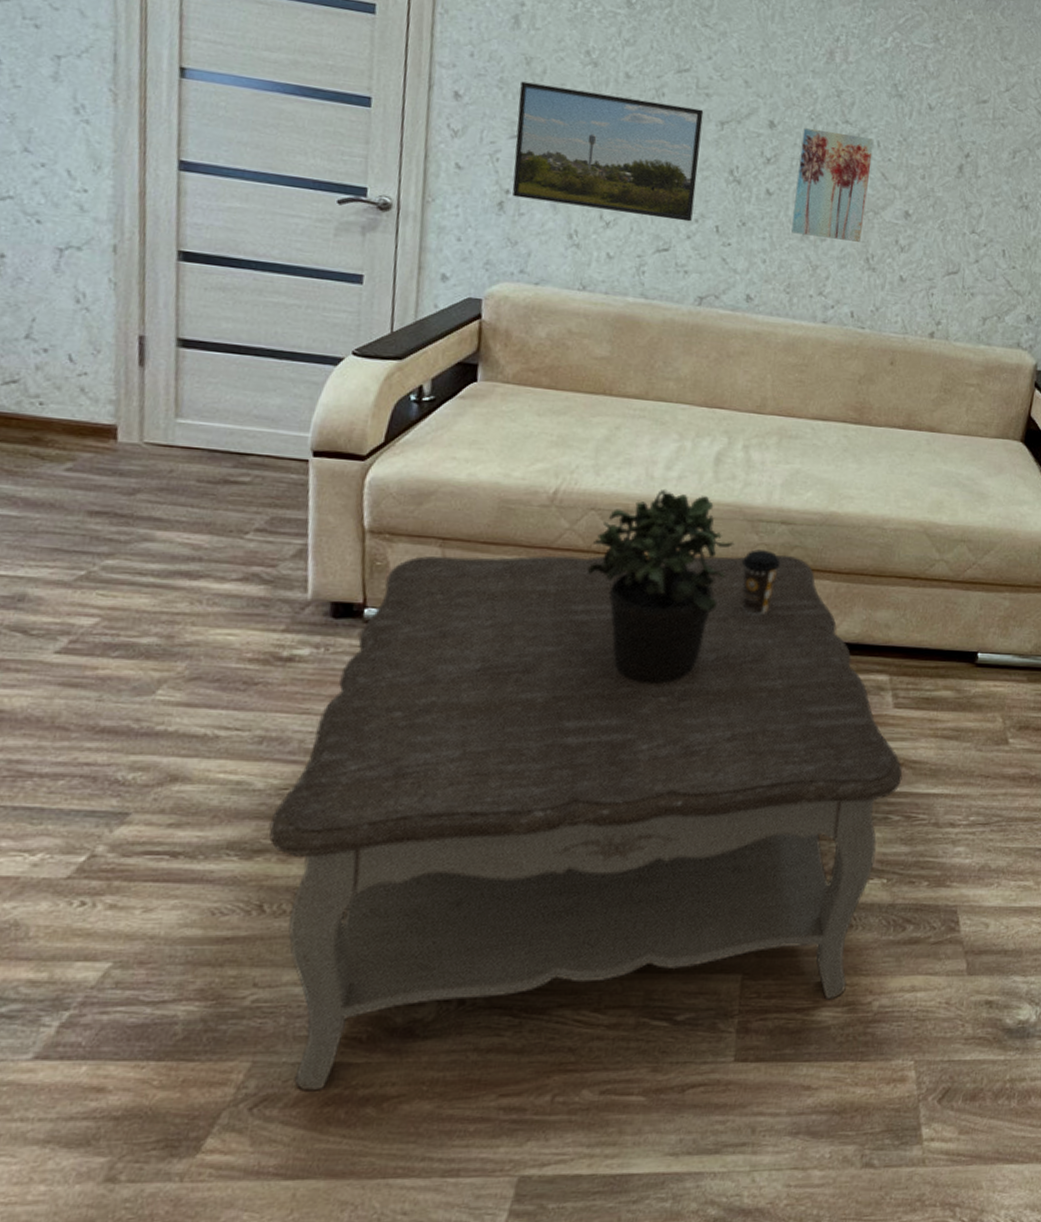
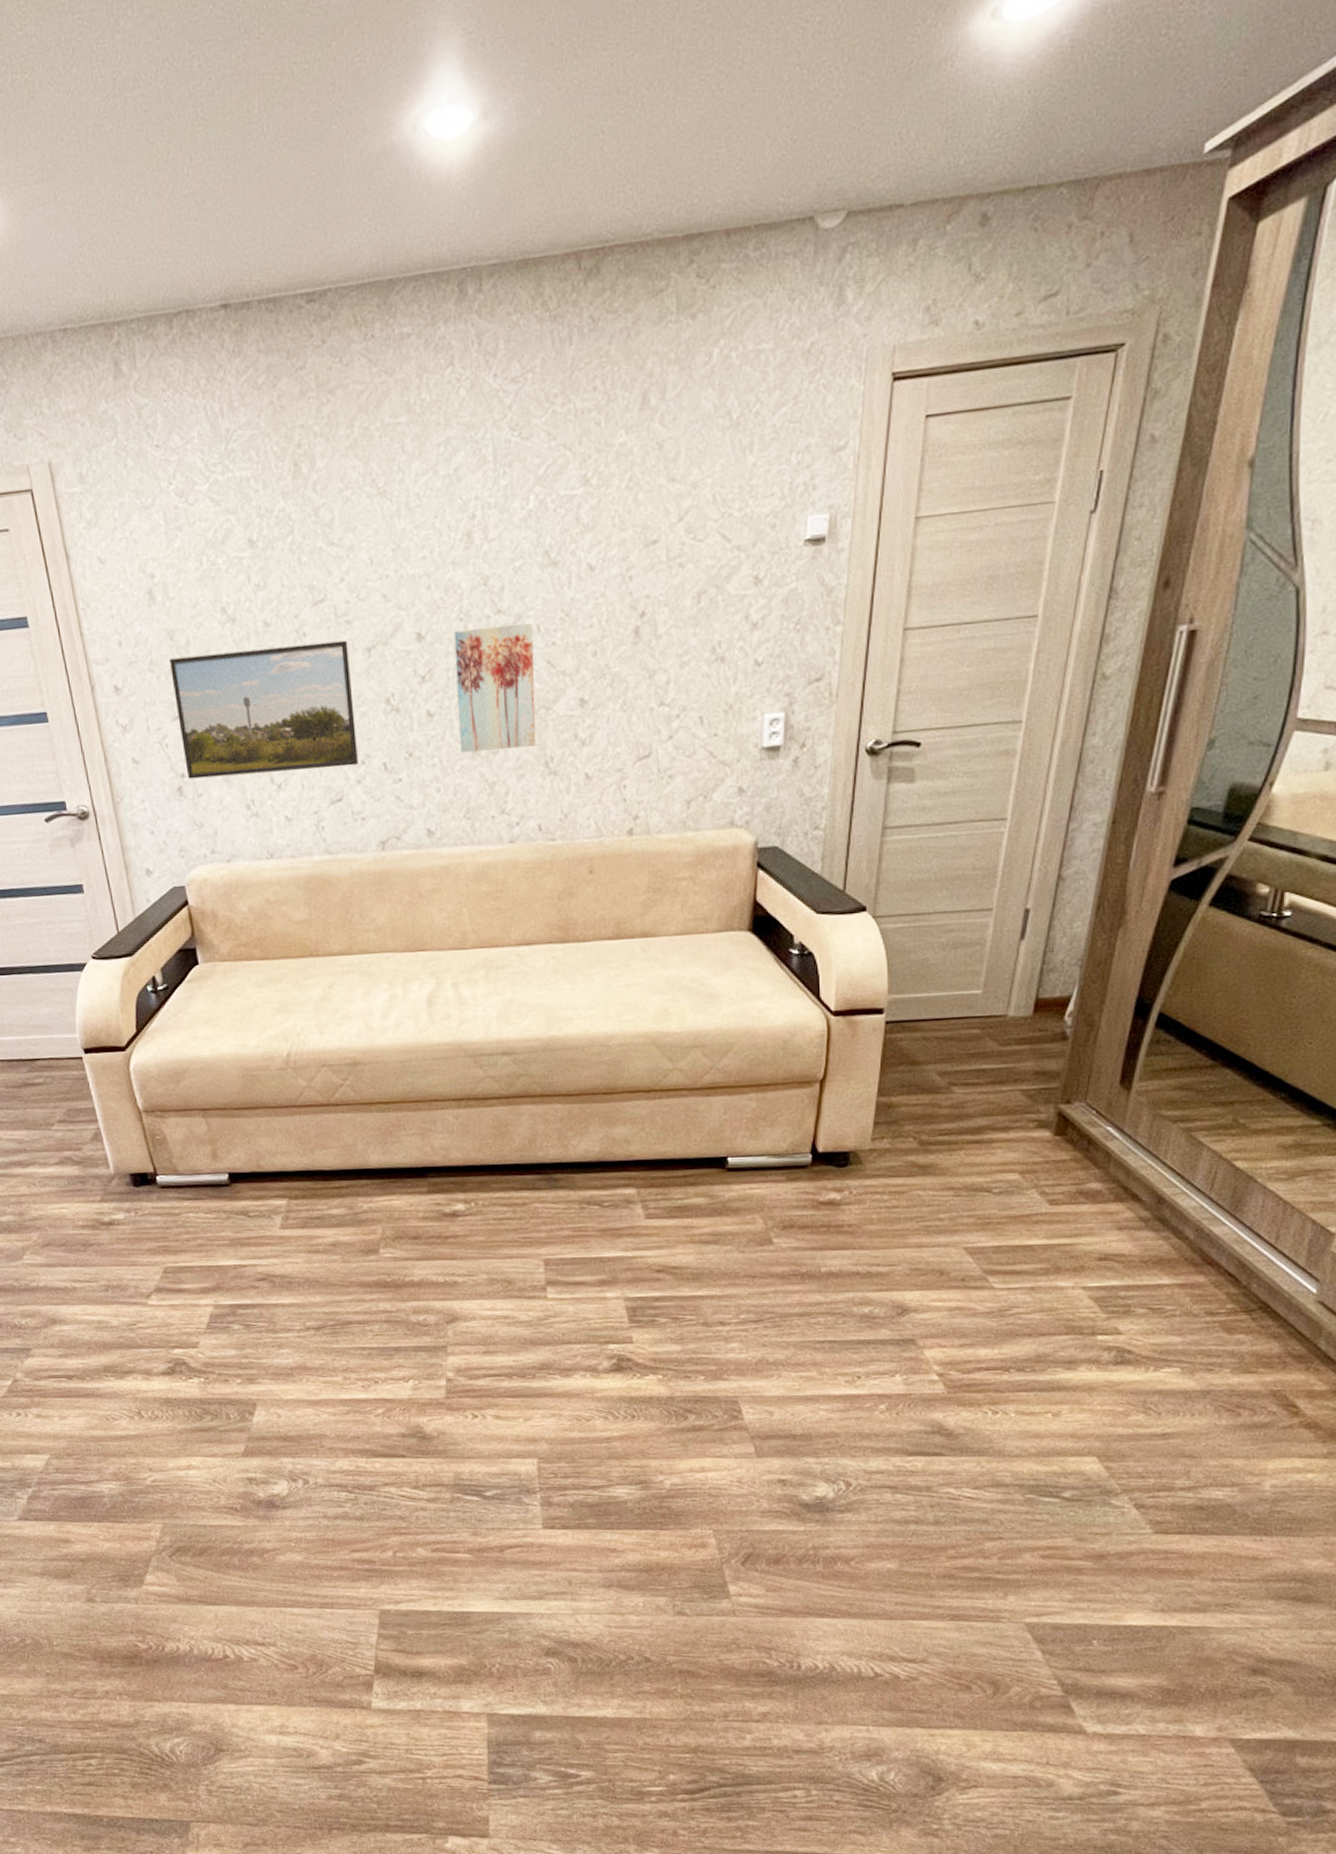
coffee table: present [269,555,903,1092] -> none [129,1085,664,1545]
potted plant: present [588,488,735,684] -> none [331,1037,461,1217]
coffee cup: present [742,549,781,616] -> none [472,1082,509,1146]

